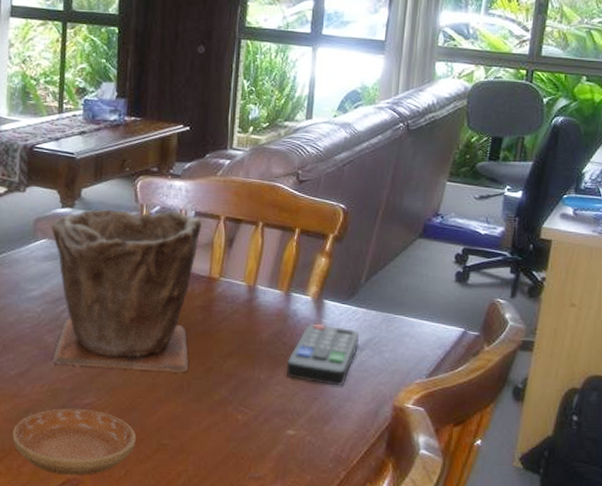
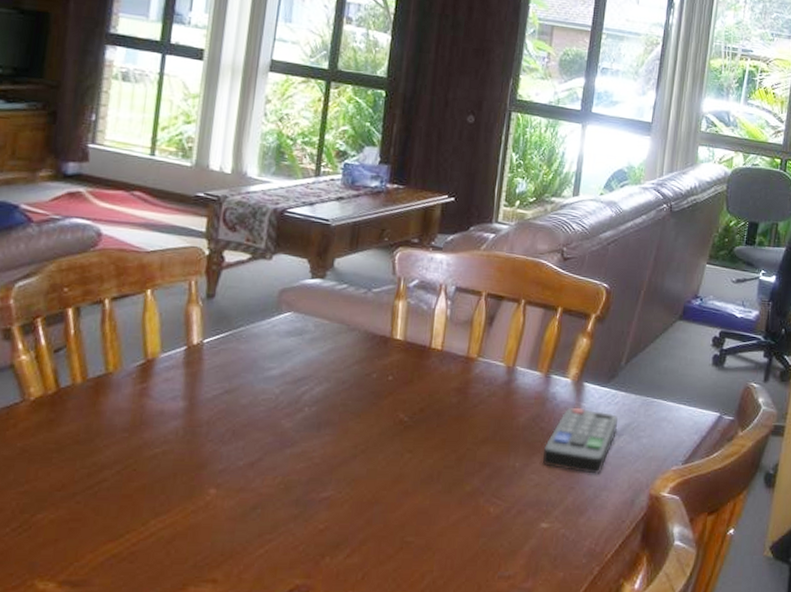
saucer: present [12,408,137,476] -> none [234,503,378,582]
plant pot: present [51,209,202,373] -> none [289,281,462,461]

